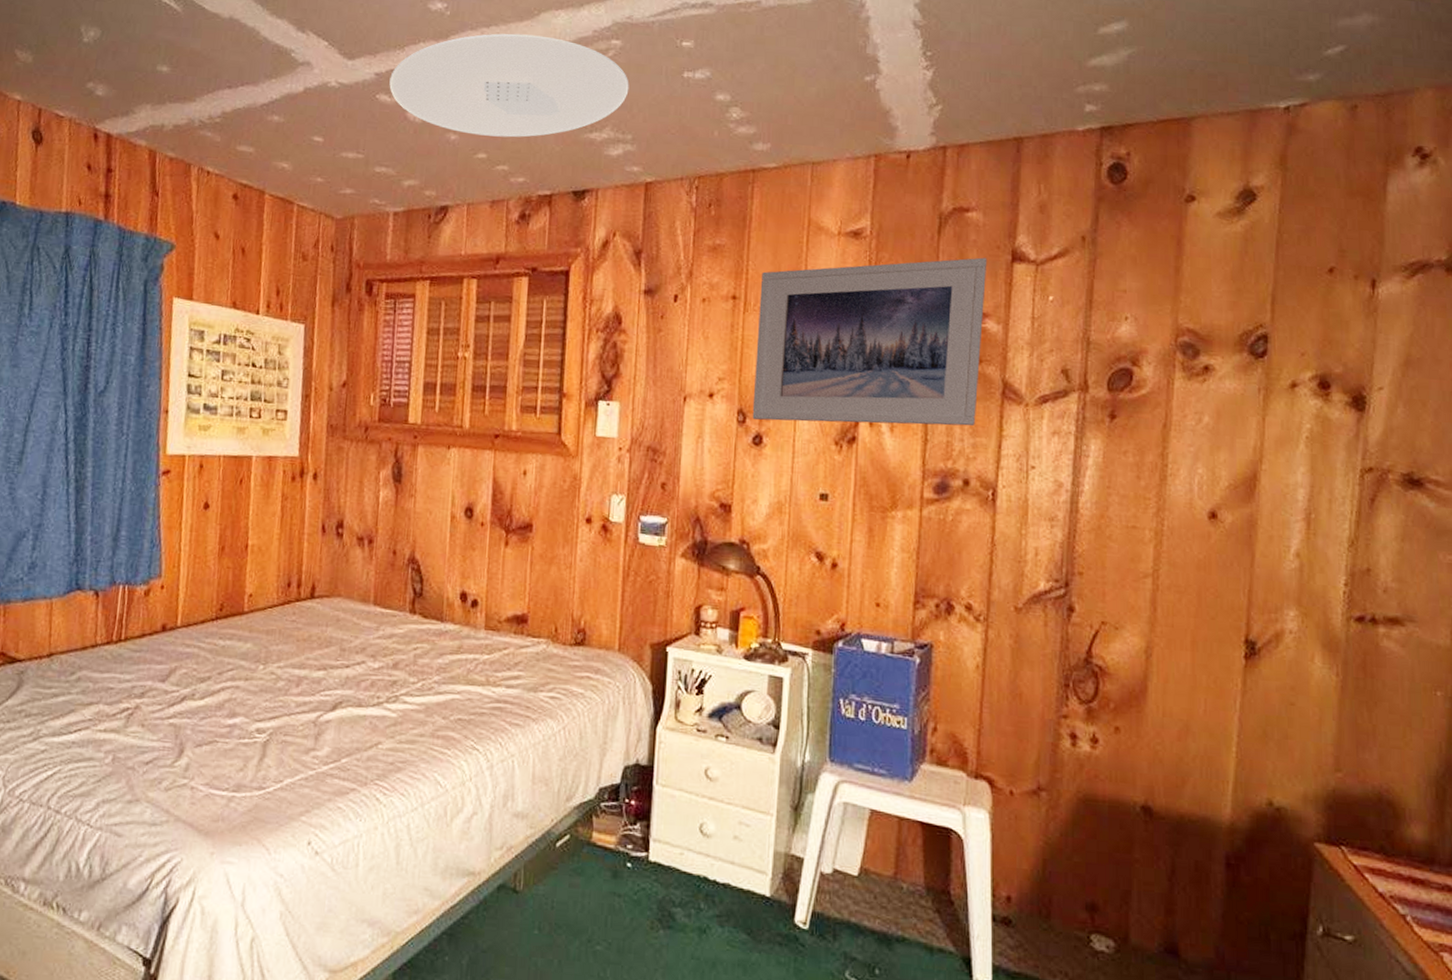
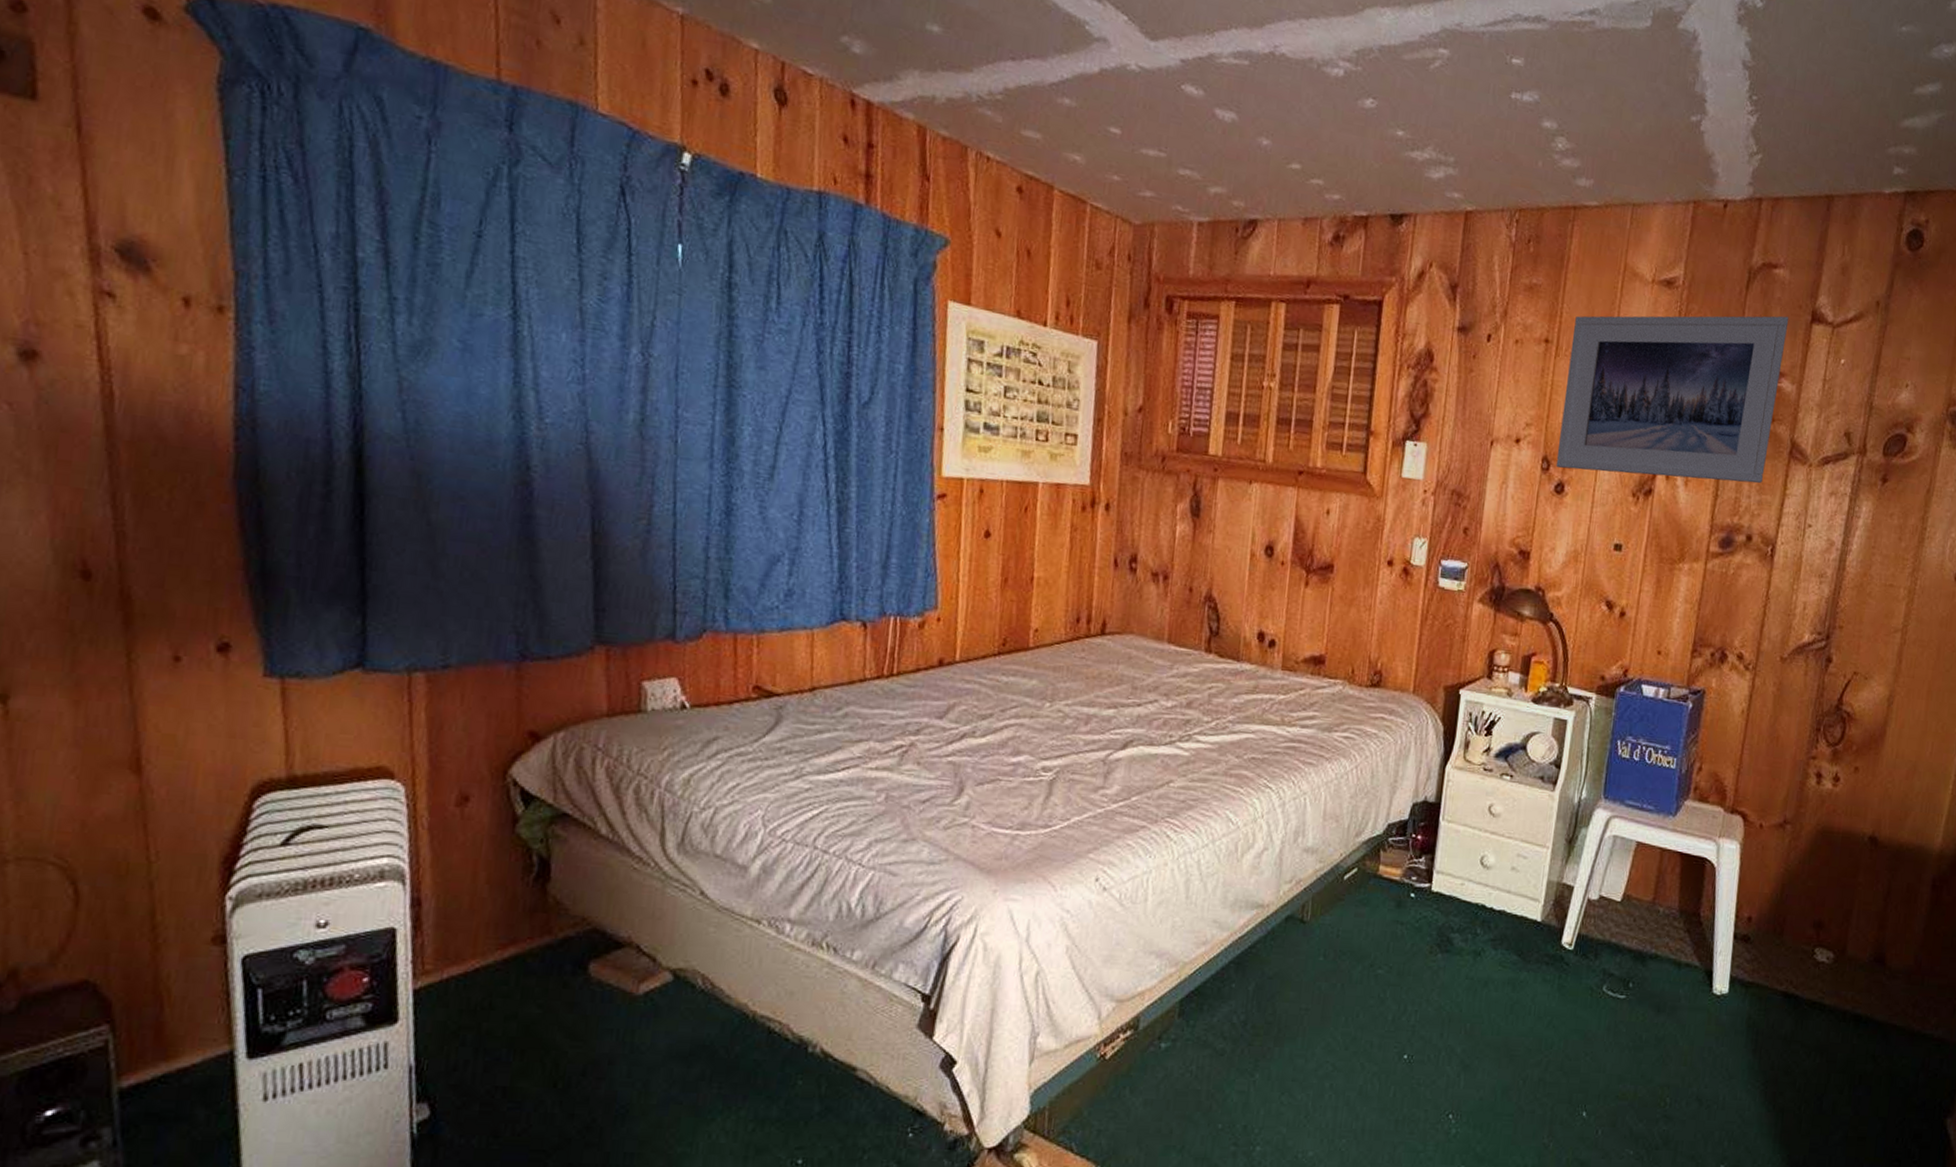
ceiling light: present [389,33,629,138] -> none [1196,26,1455,150]

